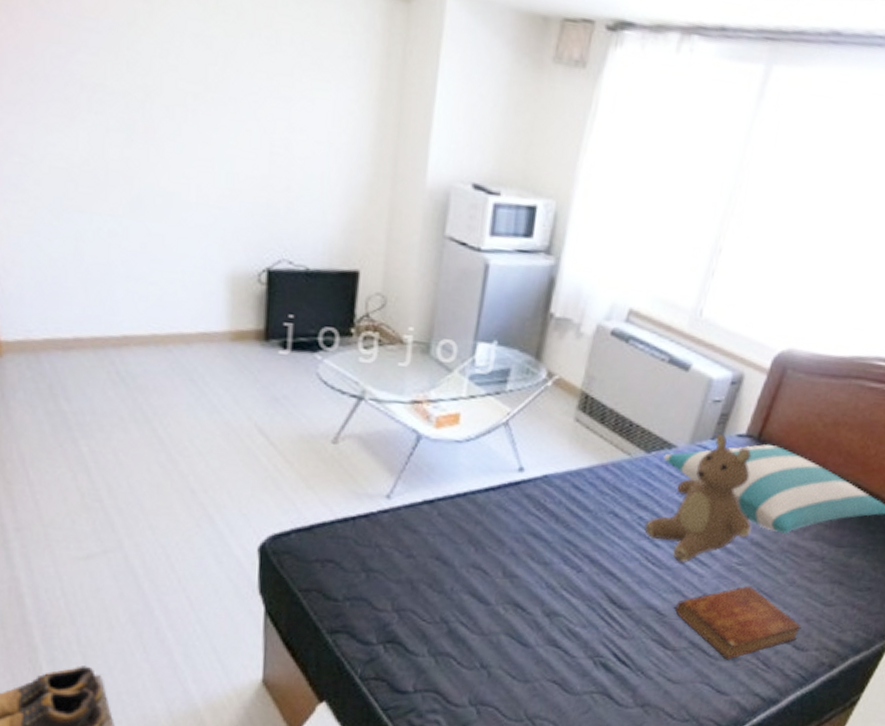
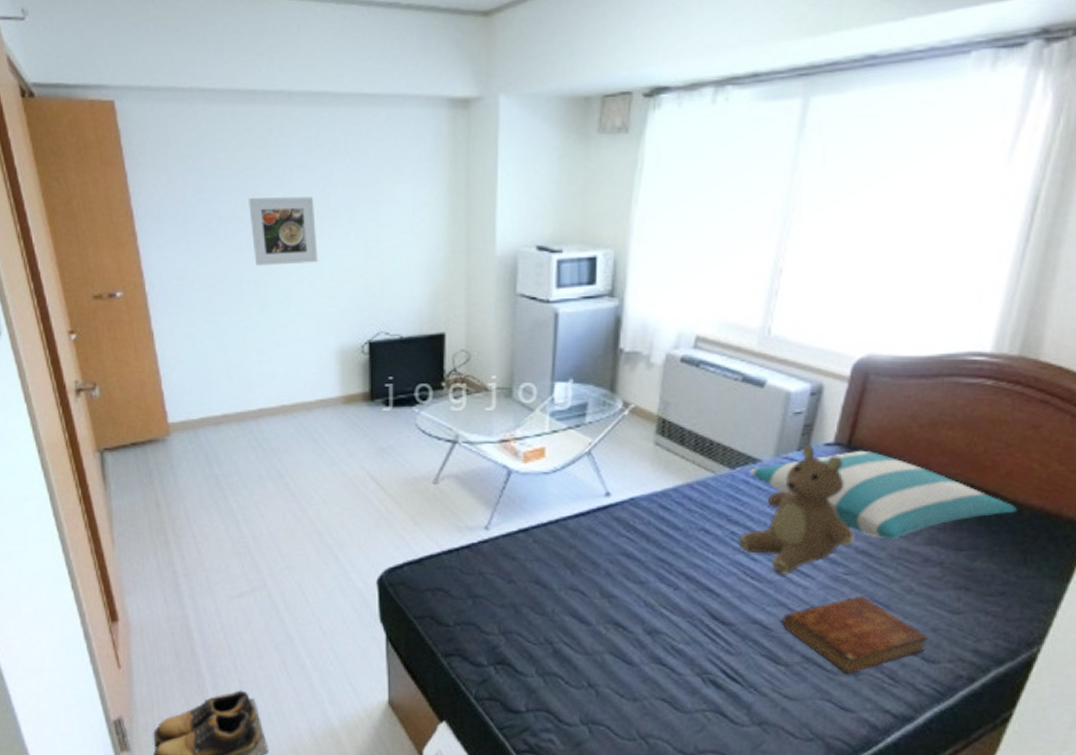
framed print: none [122,65,210,163] -> present [249,196,318,266]

